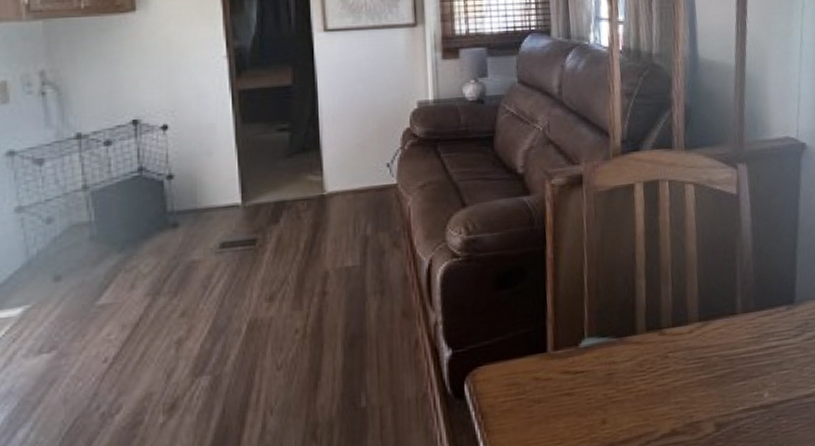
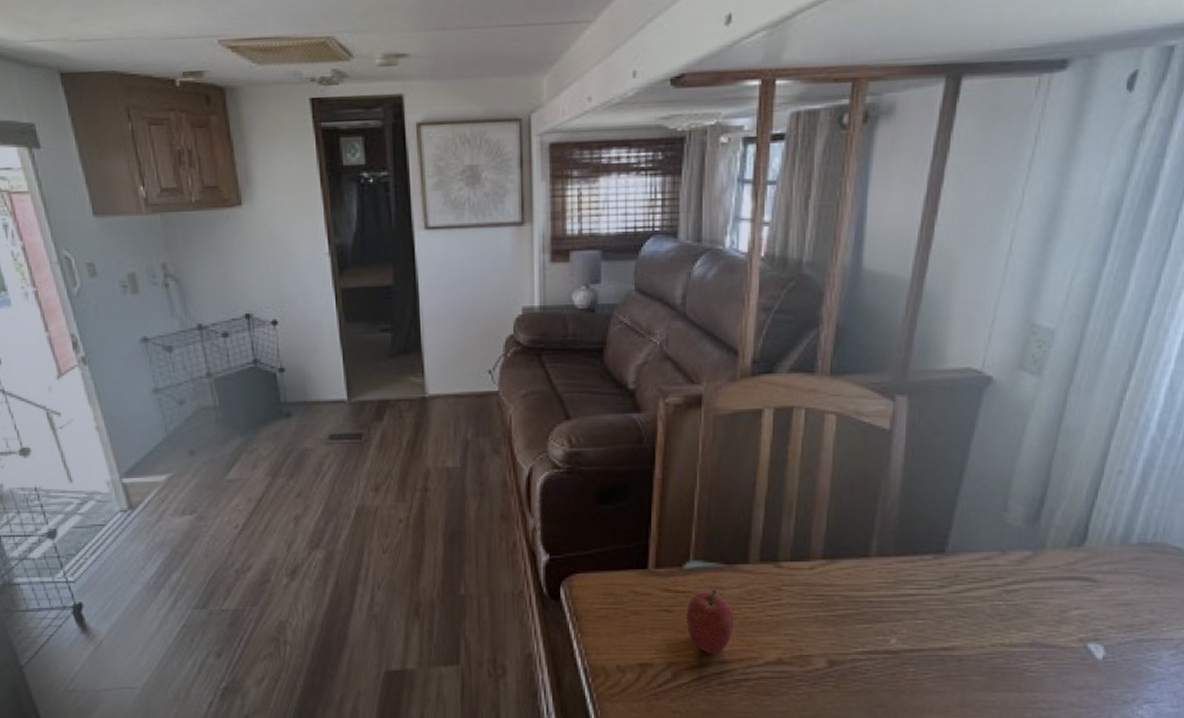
fruit: none [585,364,630,435] -> present [686,588,734,655]

